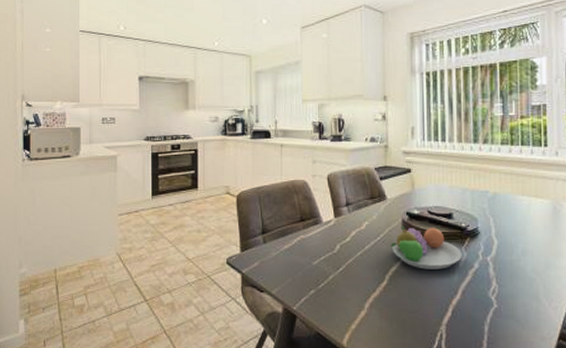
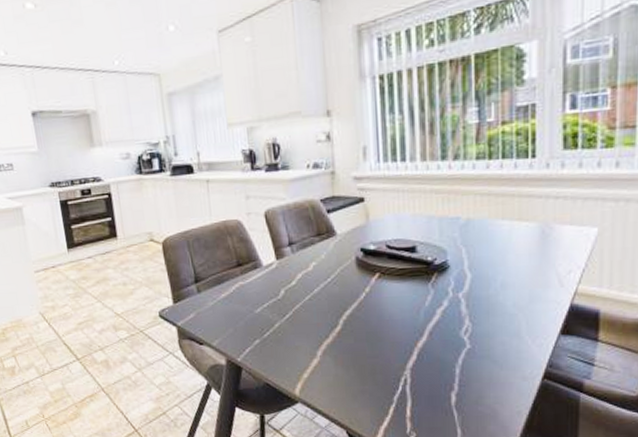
fruit bowl: present [390,226,462,270] -> none [343,263,428,311]

